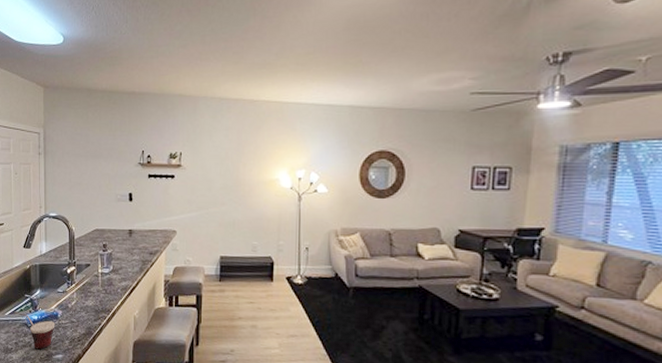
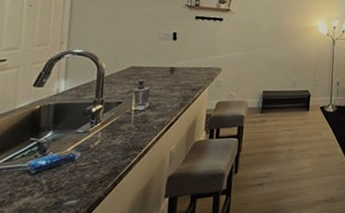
cup: present [14,311,55,350] -> none [12,158,70,198]

